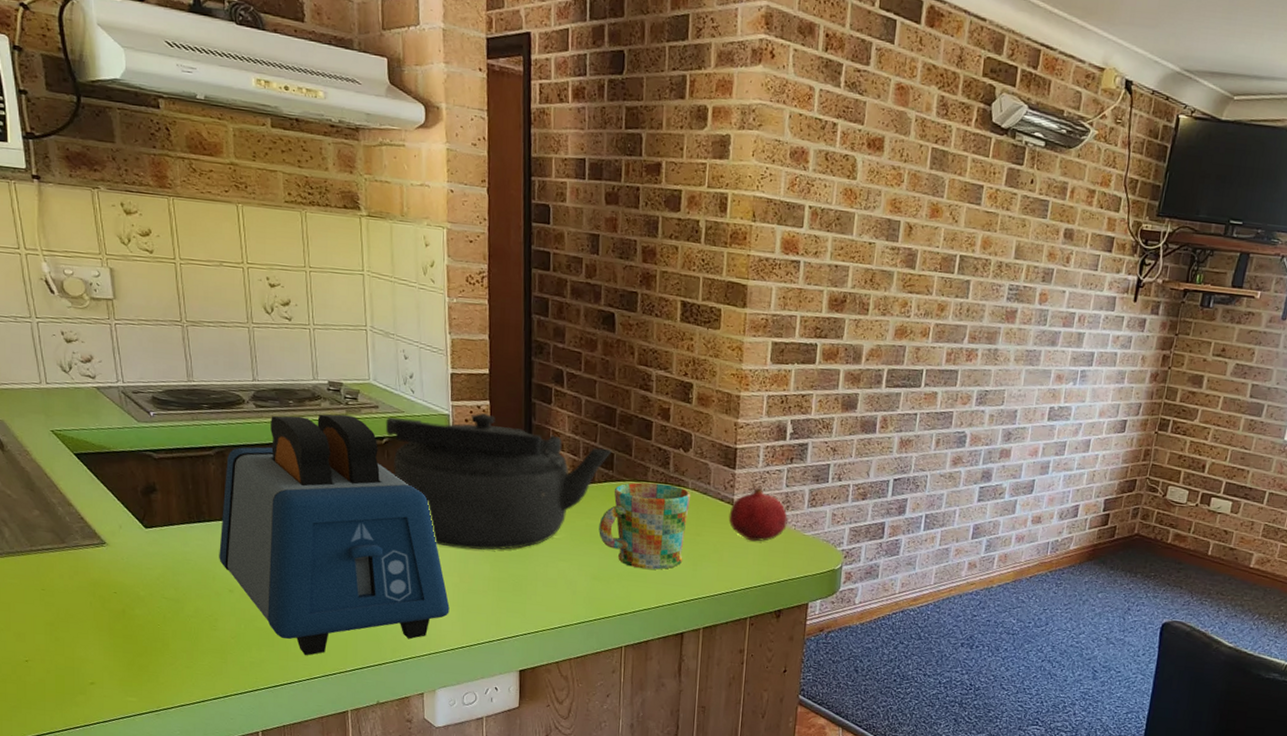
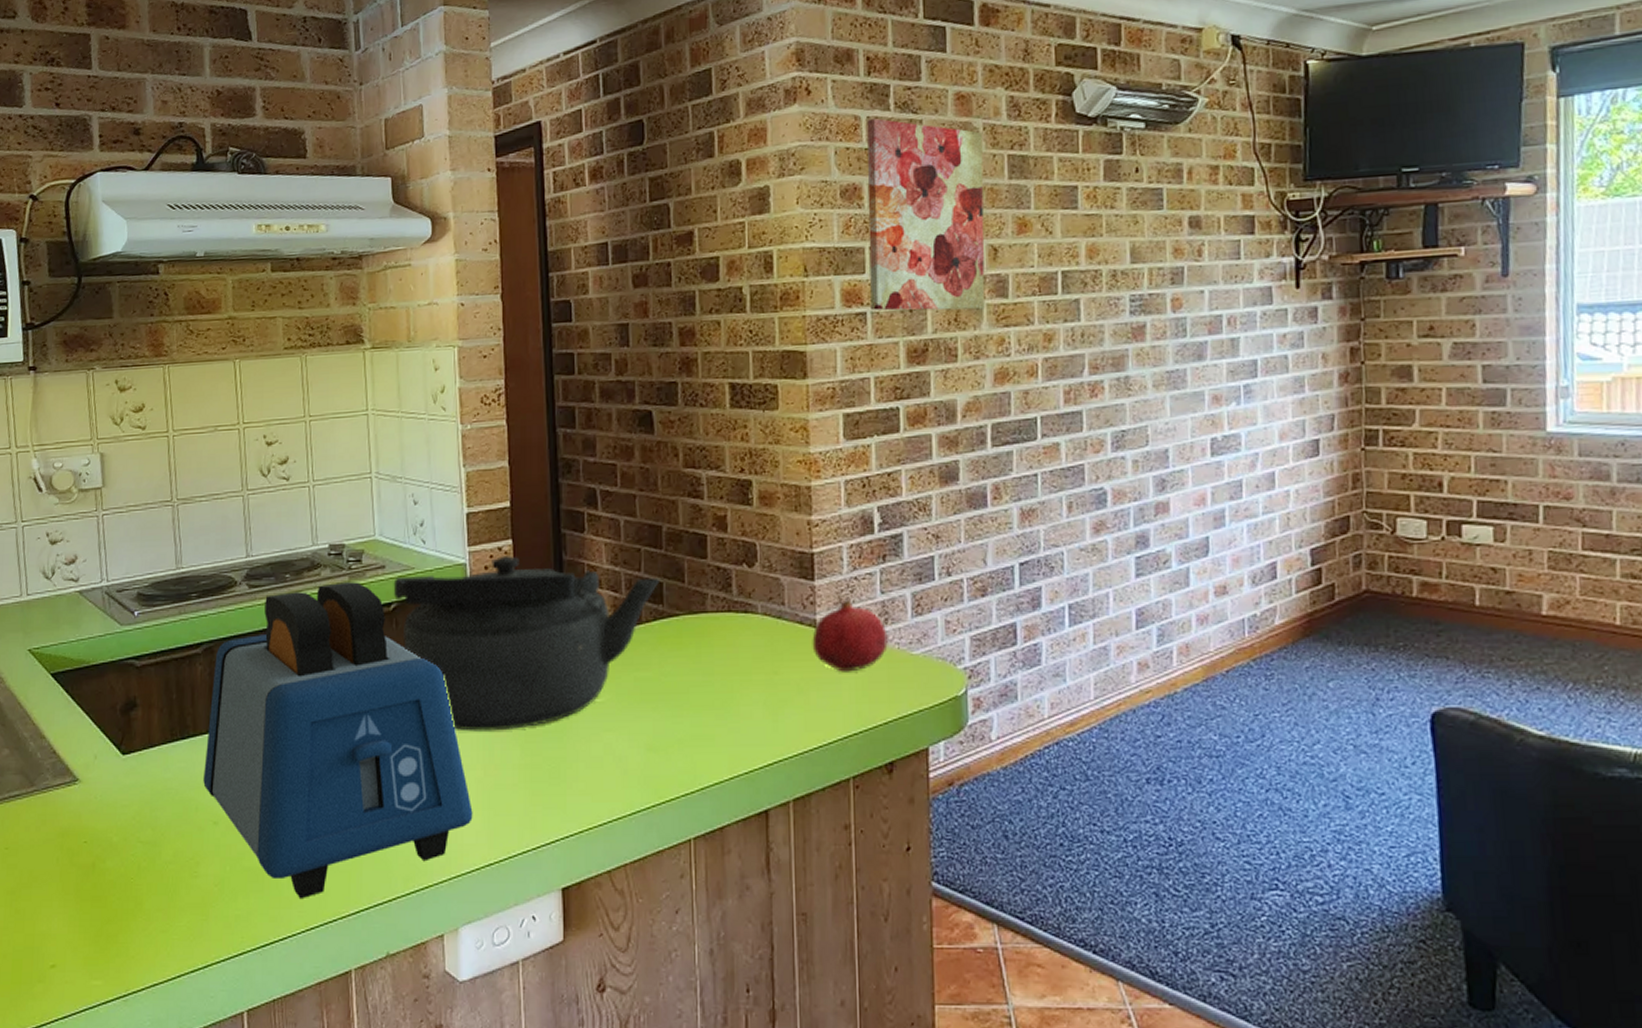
mug: present [599,482,691,570] -> none [651,612,762,728]
wall art: none [804,92,915,276] -> present [867,118,986,311]

